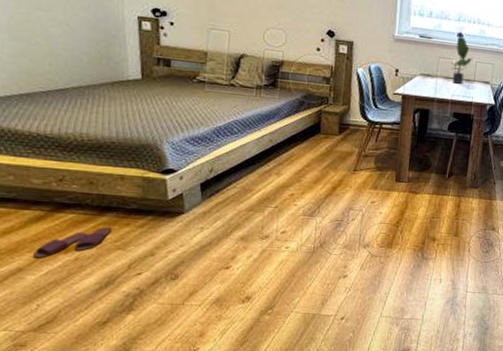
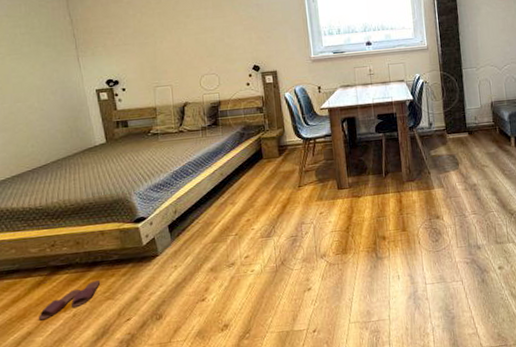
potted plant: present [449,36,472,84] -> none [363,44,384,88]

